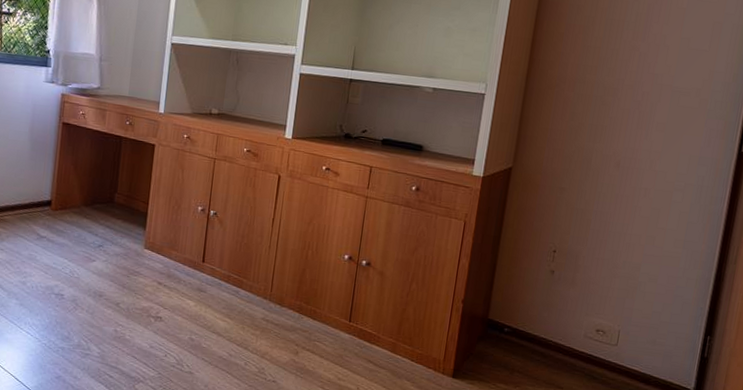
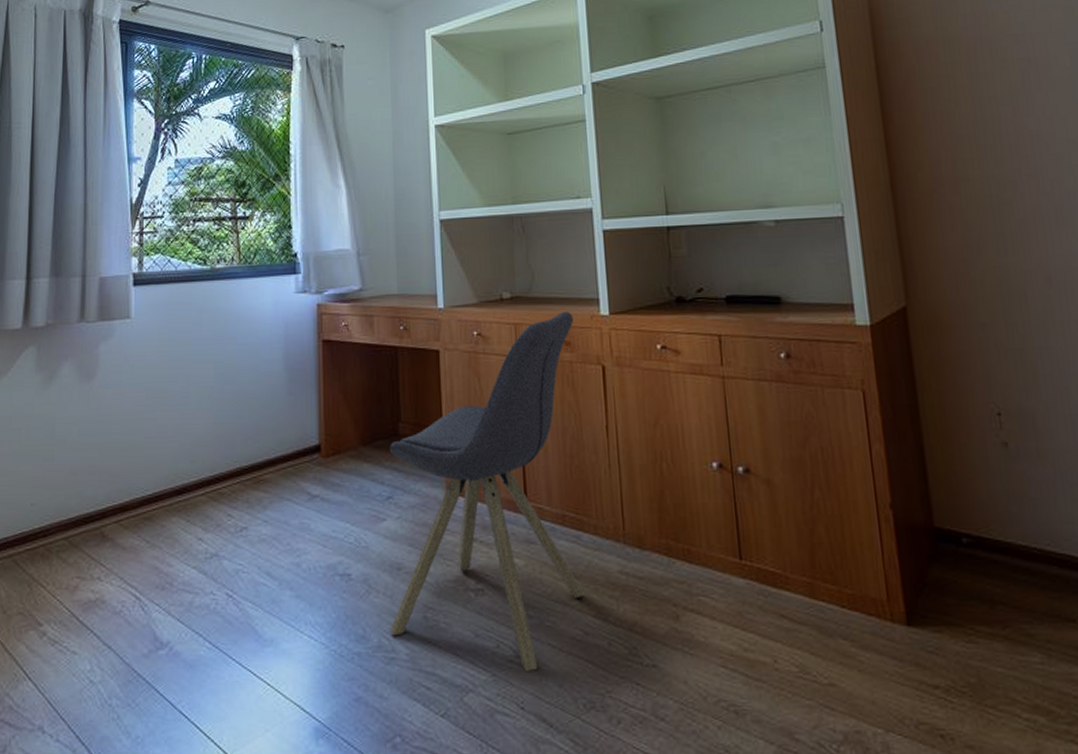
chair: none [89,131,264,375] -> present [389,312,586,673]

